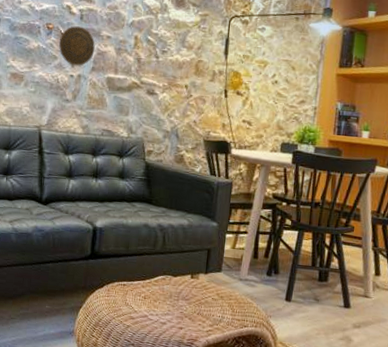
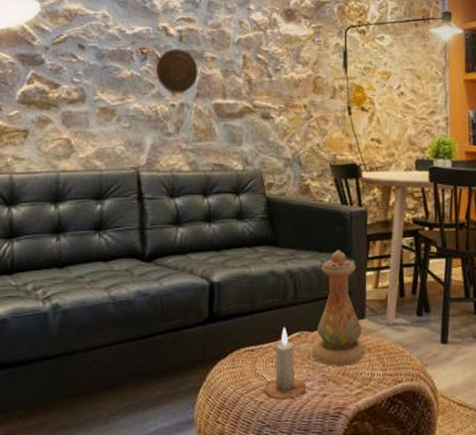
candle: none [131,270,167,327] -> present [263,328,307,399]
vase: none [173,213,219,308] -> present [312,250,365,366]

